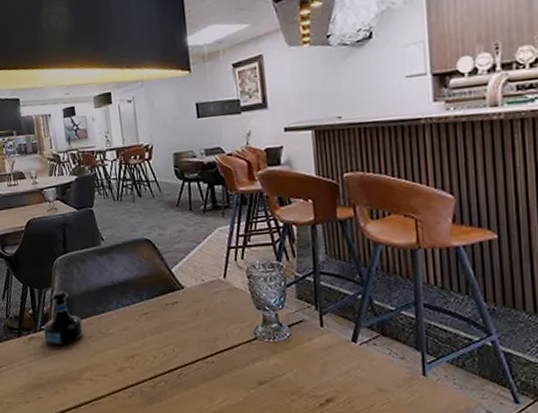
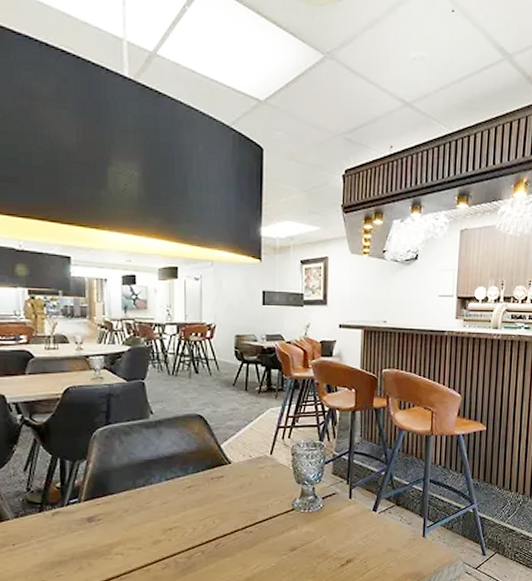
tequila bottle: present [43,291,83,346] -> none [72,464,119,520]

